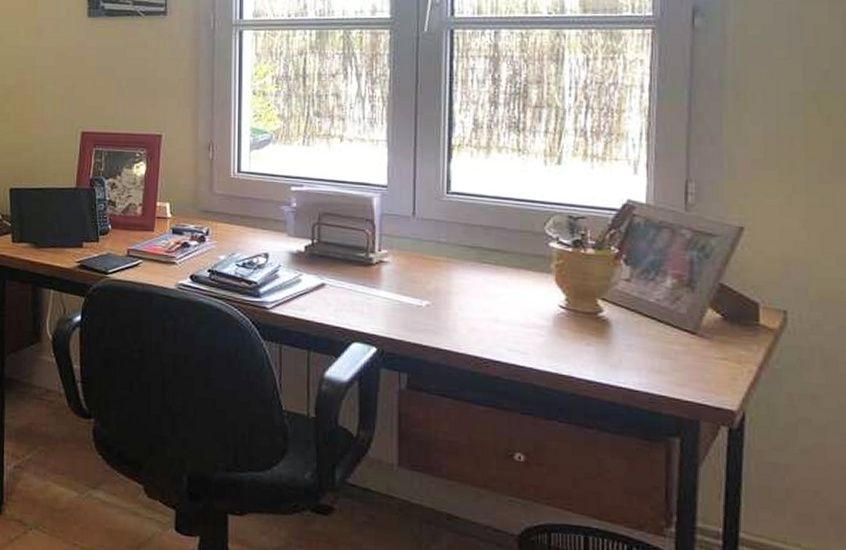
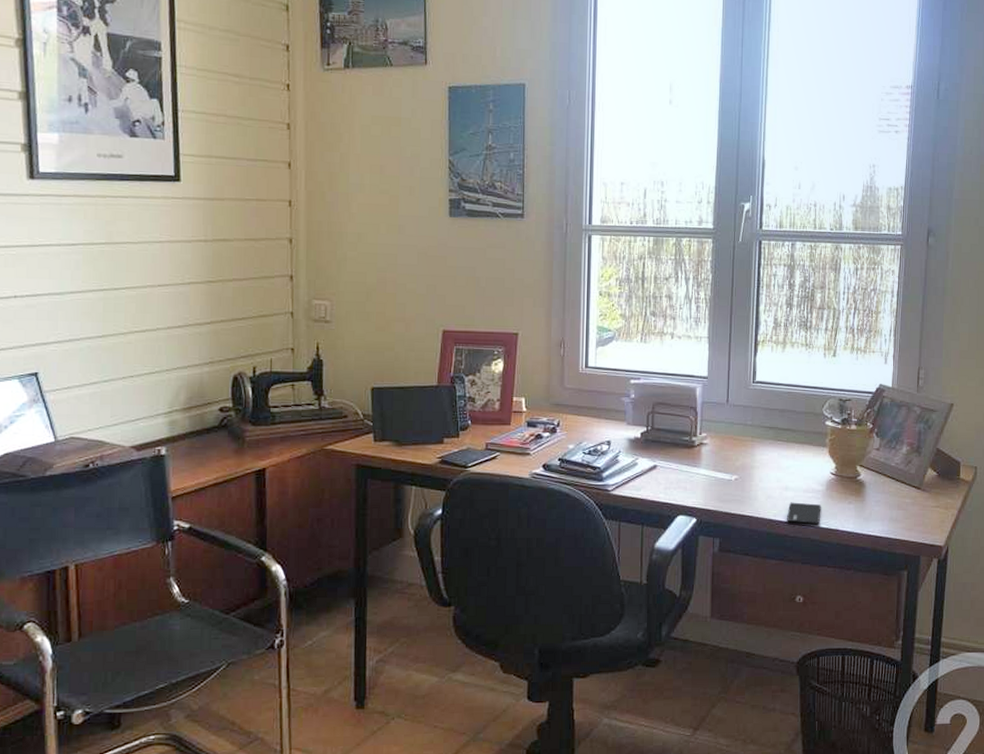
smartphone: none [499,338,547,367] -> present [787,502,821,524]

